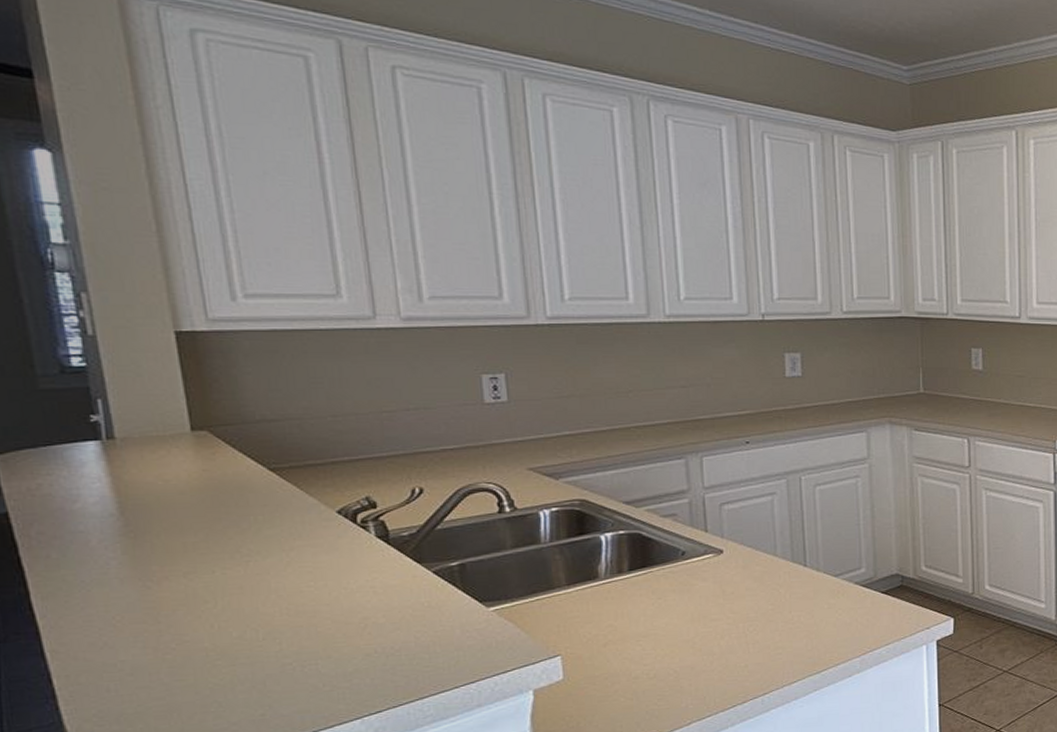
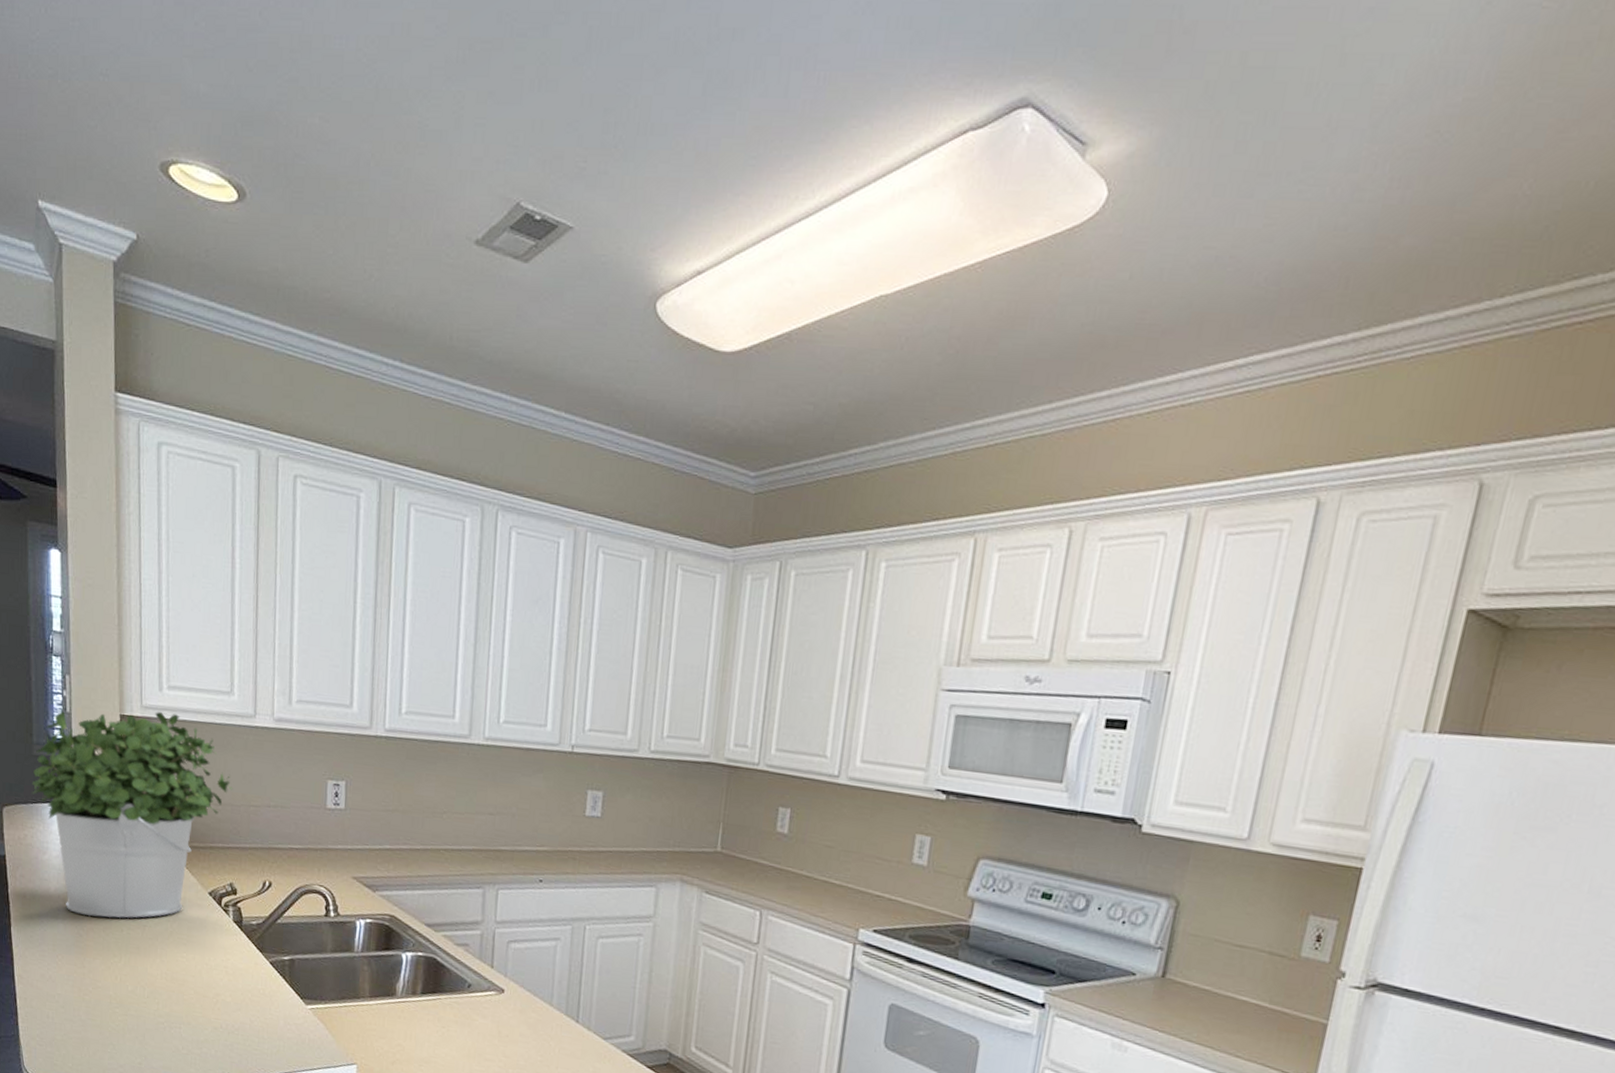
potted plant: none [41,322,355,564] -> present [31,711,233,918]

